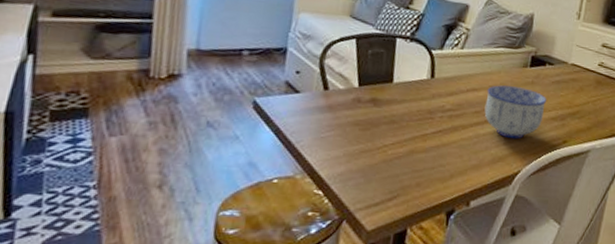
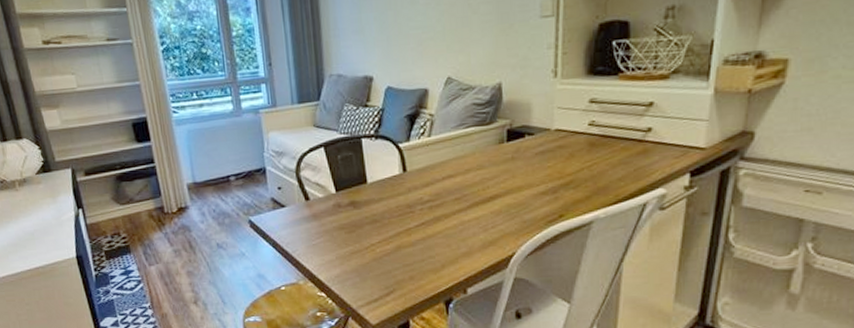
bowl: present [484,85,547,139] -> none [464,165,533,221]

